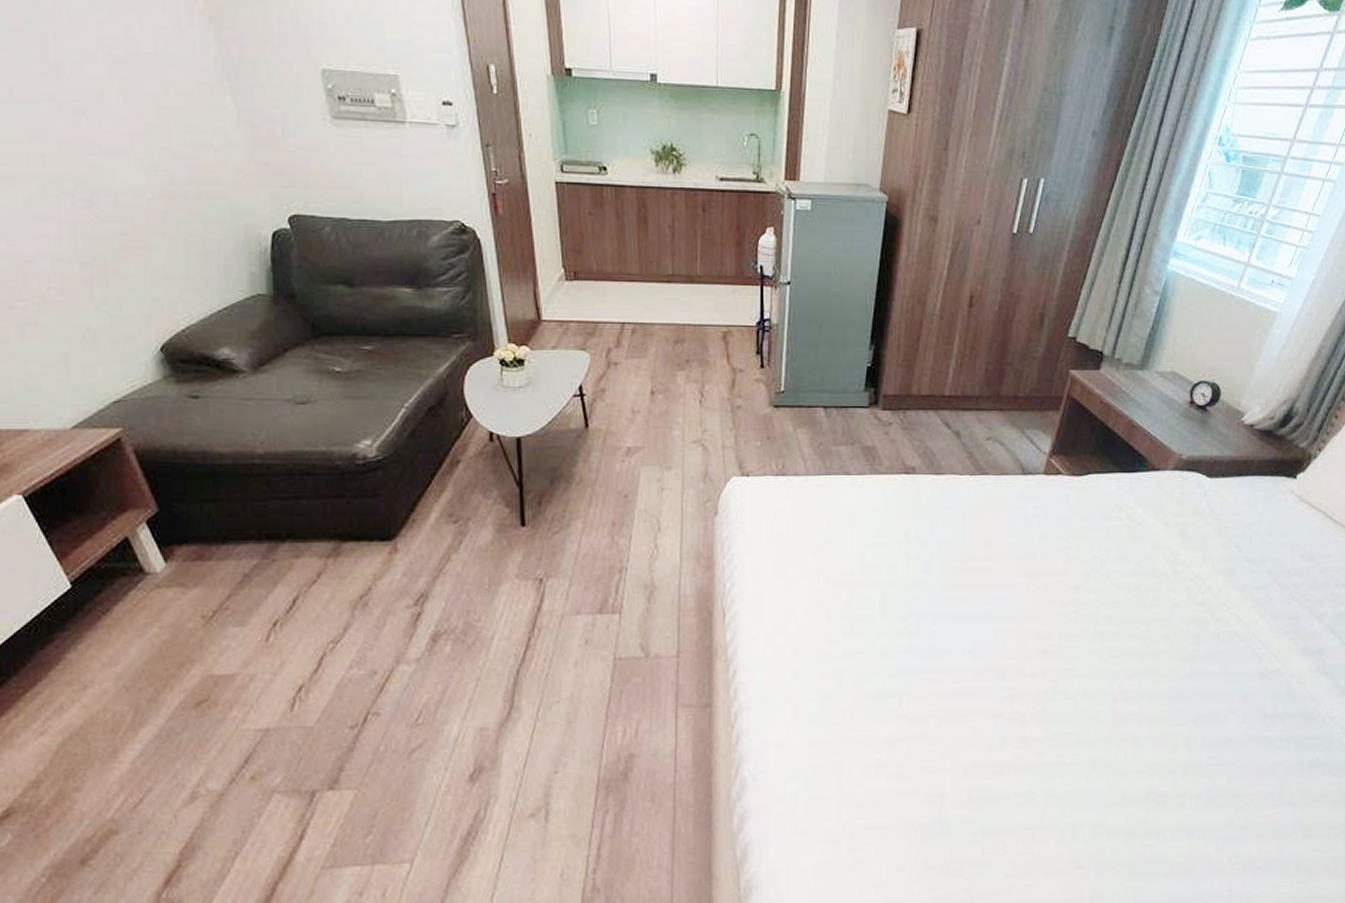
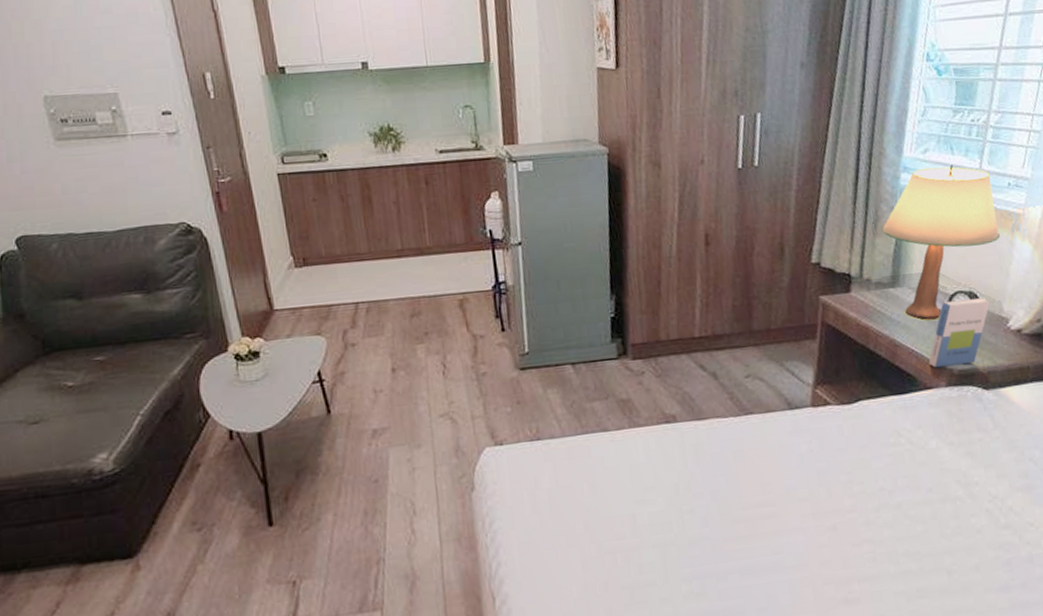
table lamp: none [1141,254,1257,404] -> present [882,164,1000,319]
book: none [1160,390,1231,452] -> present [928,298,991,368]

